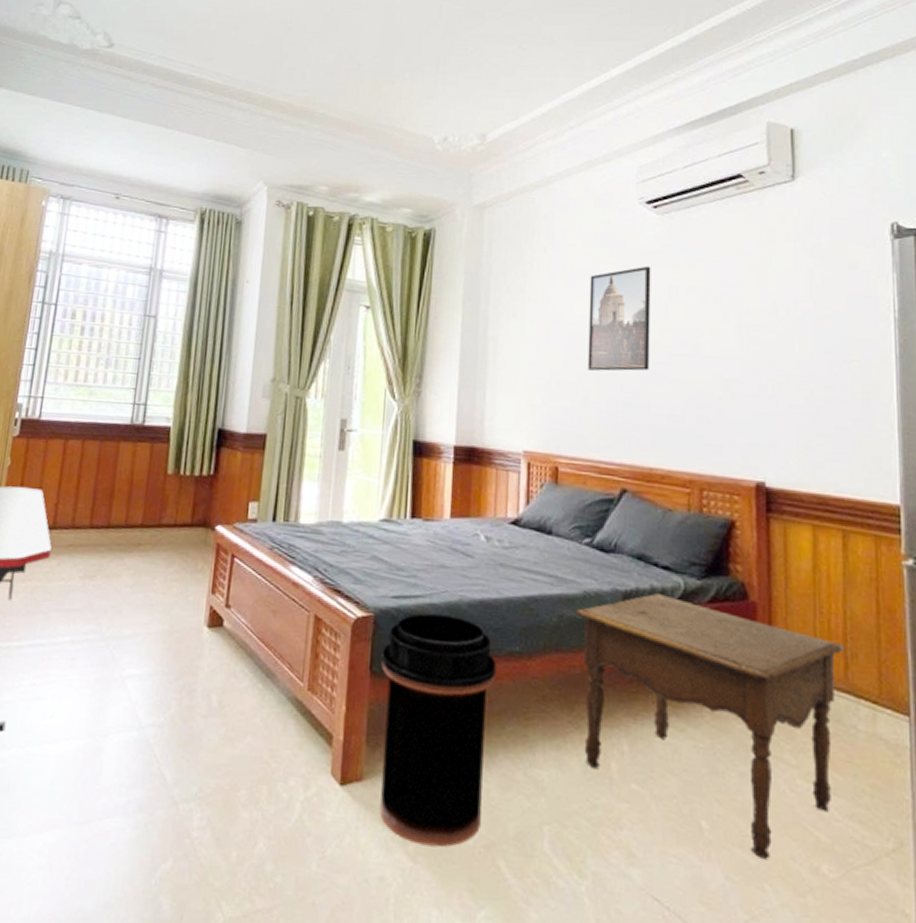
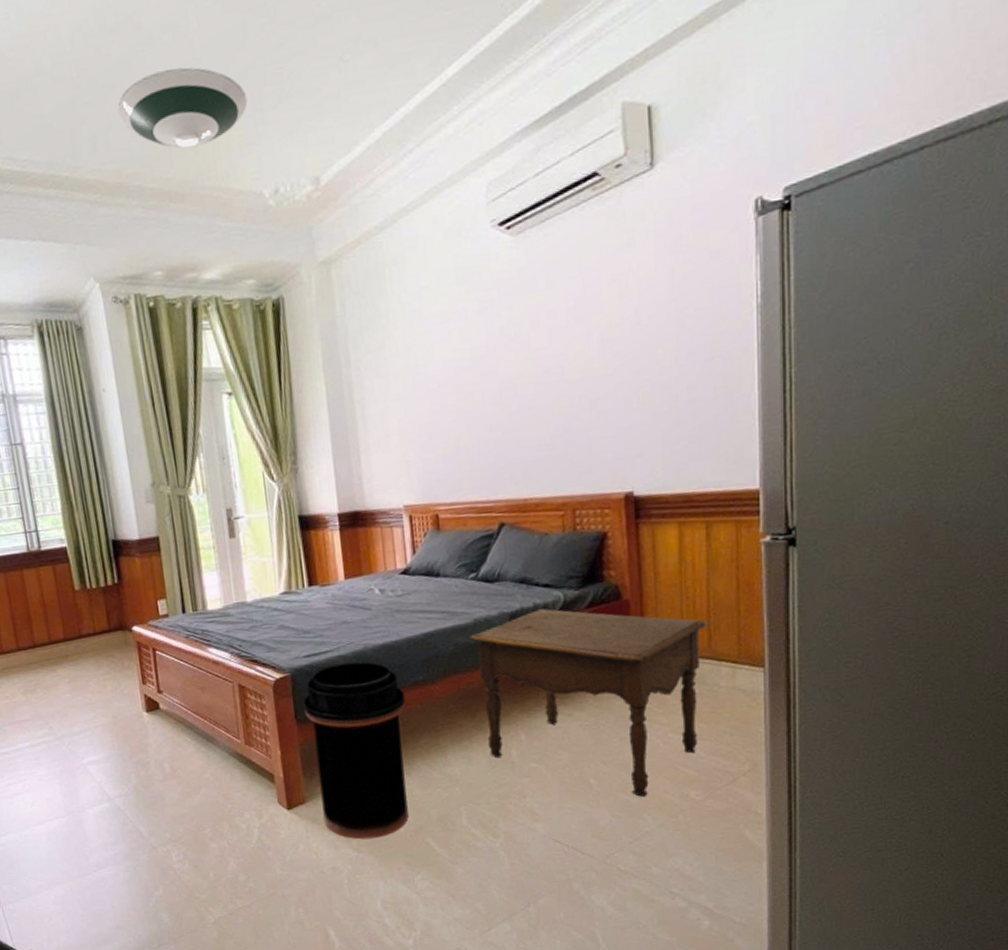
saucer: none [318,30,433,92] -> present [118,67,248,149]
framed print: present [587,265,651,372] -> none [448,295,516,416]

